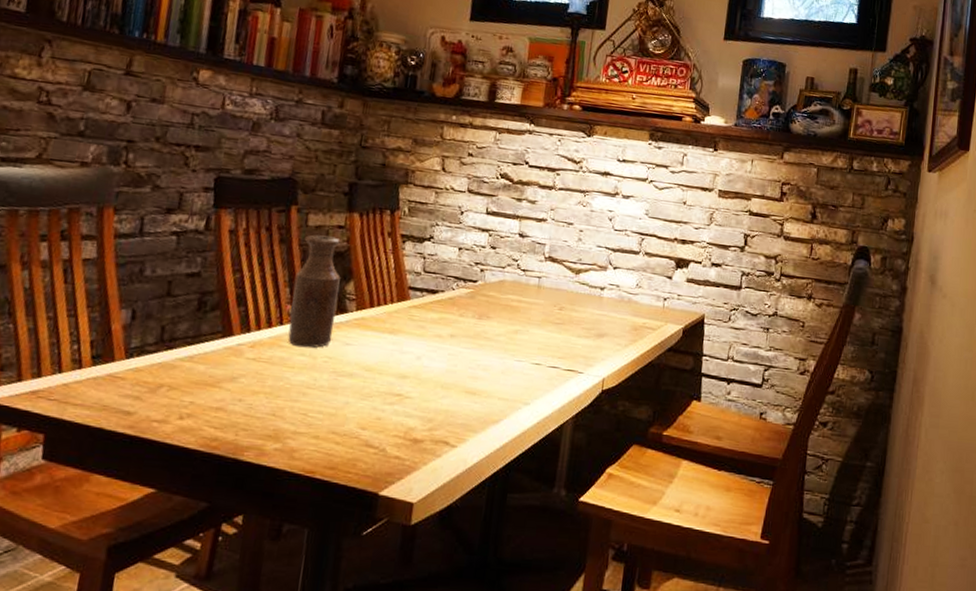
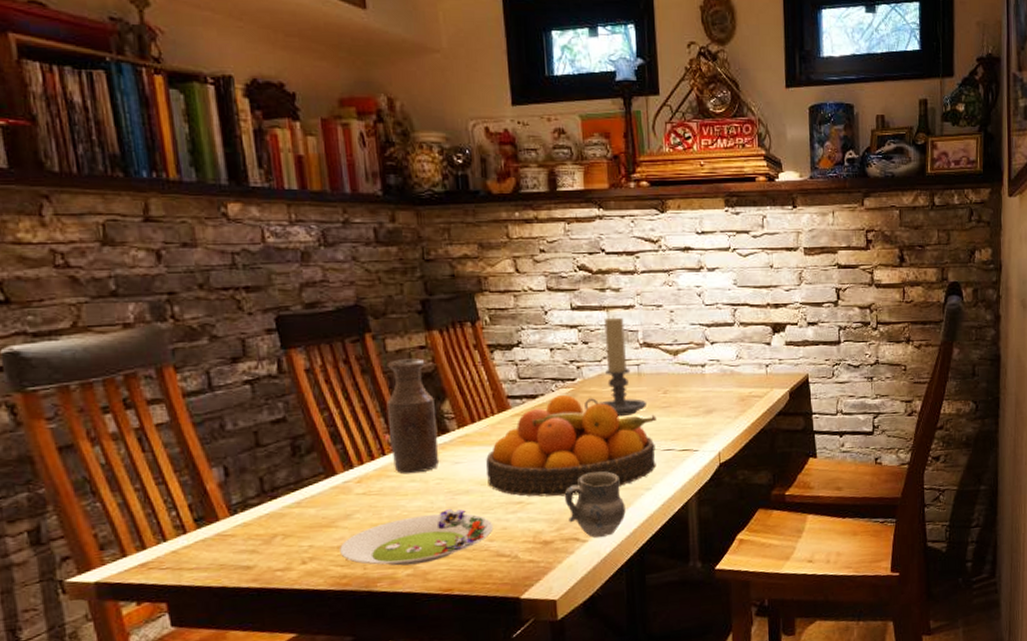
salad plate: none [217,389,369,440] -> present [340,509,494,566]
fruit bowl: none [372,294,548,398] -> present [486,394,657,497]
cup: none [442,377,501,445] -> present [564,471,626,537]
candle holder: none [480,226,541,326] -> present [585,316,646,416]

